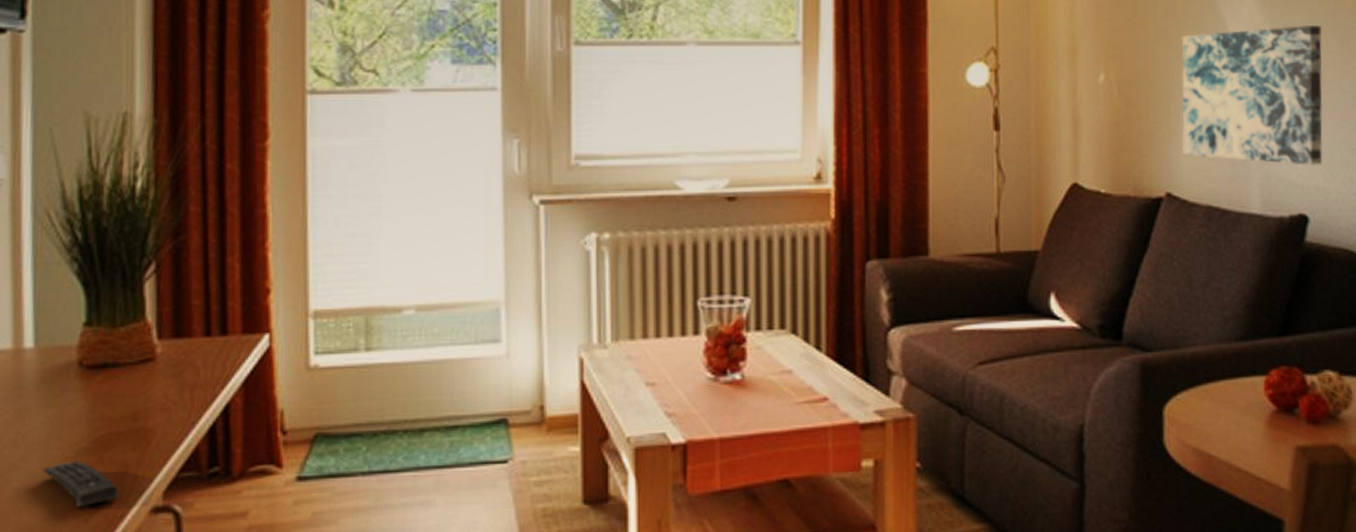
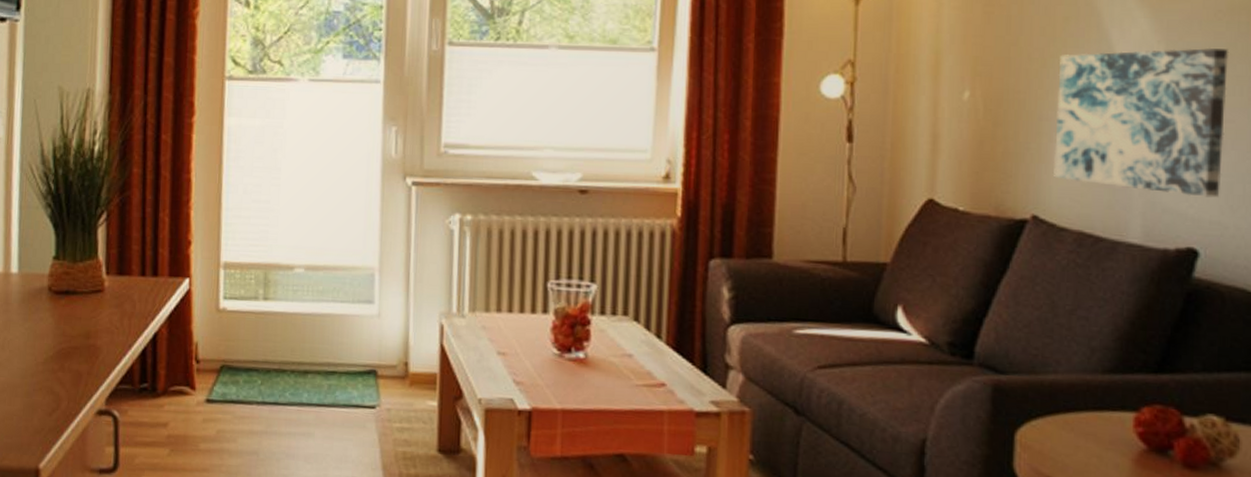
remote control: present [42,460,118,508] -> none [21,365,74,404]

